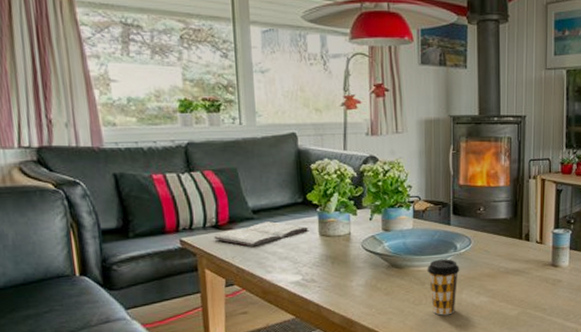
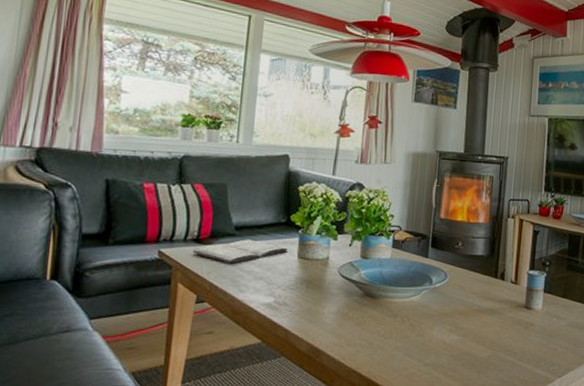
coffee cup: present [427,259,460,316] -> none [400,292,434,352]

